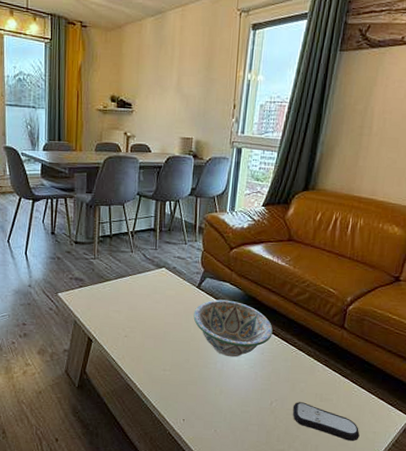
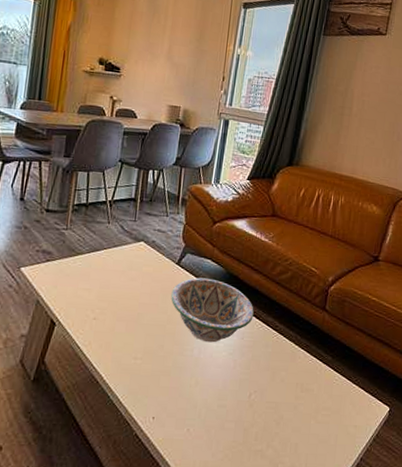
remote control: present [293,402,360,442] -> none [272,393,341,438]

